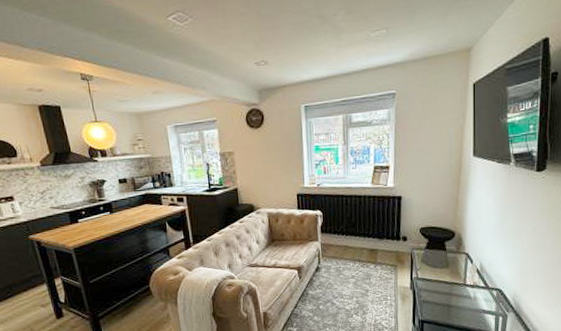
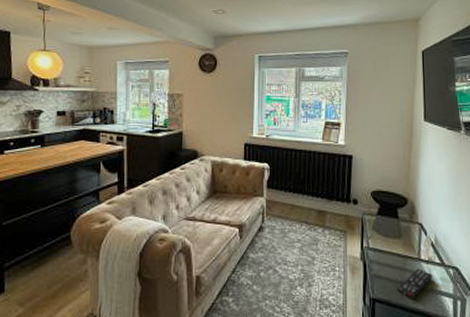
remote control: none [444,292,477,319] -> present [397,268,433,299]

